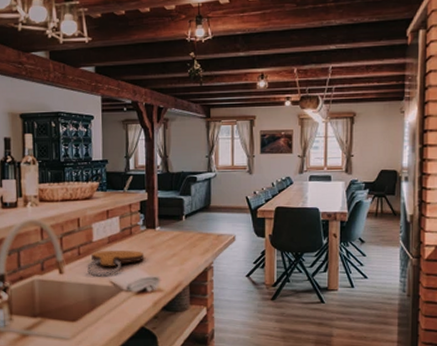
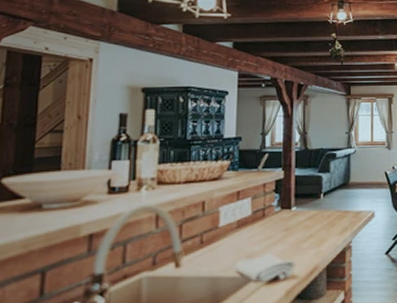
cutting board: present [87,250,145,277] -> none [210,234,278,268]

